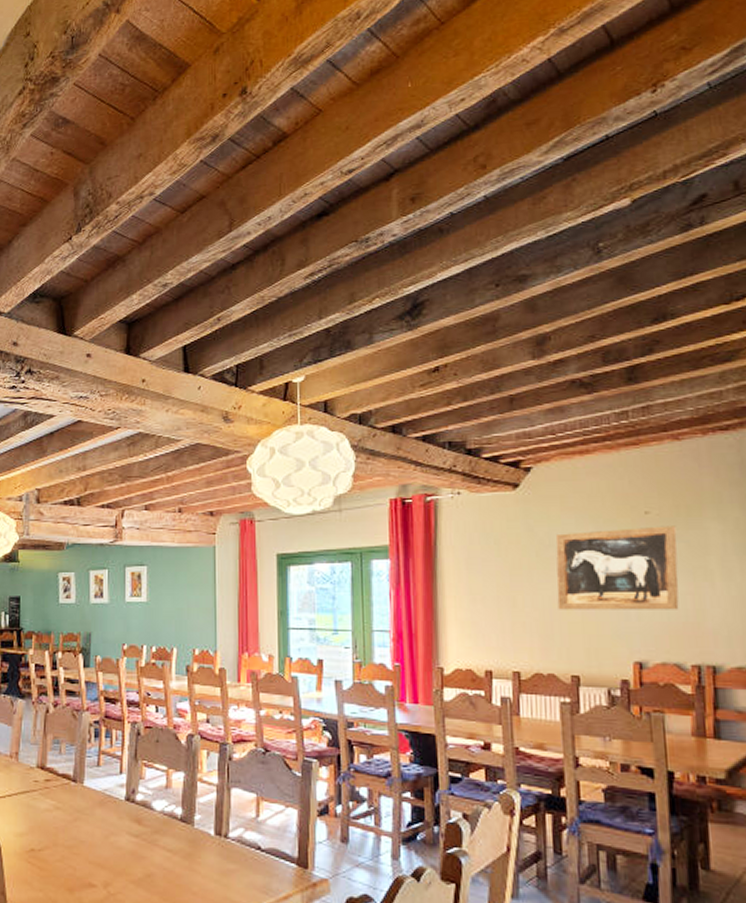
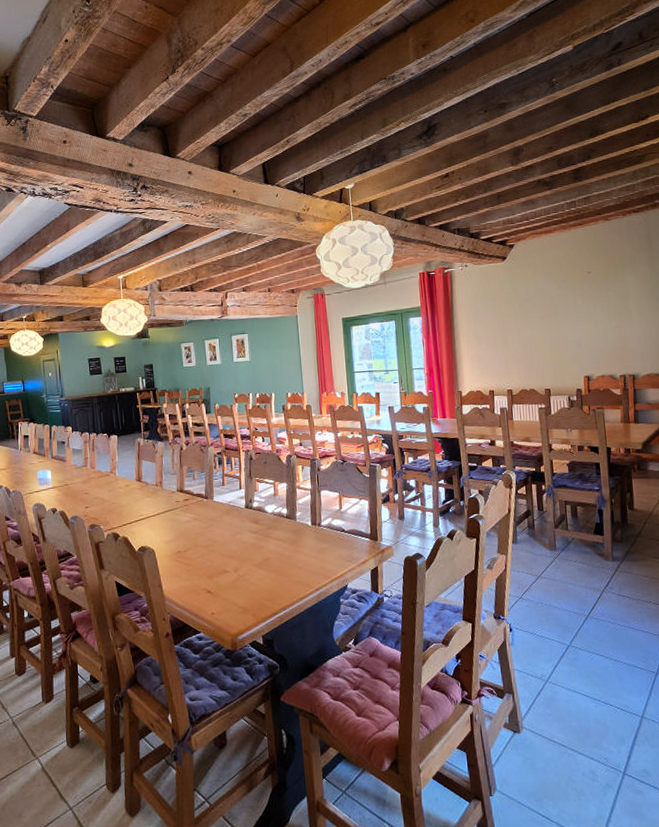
wall art: present [555,525,679,610] -> none [531,280,611,344]

